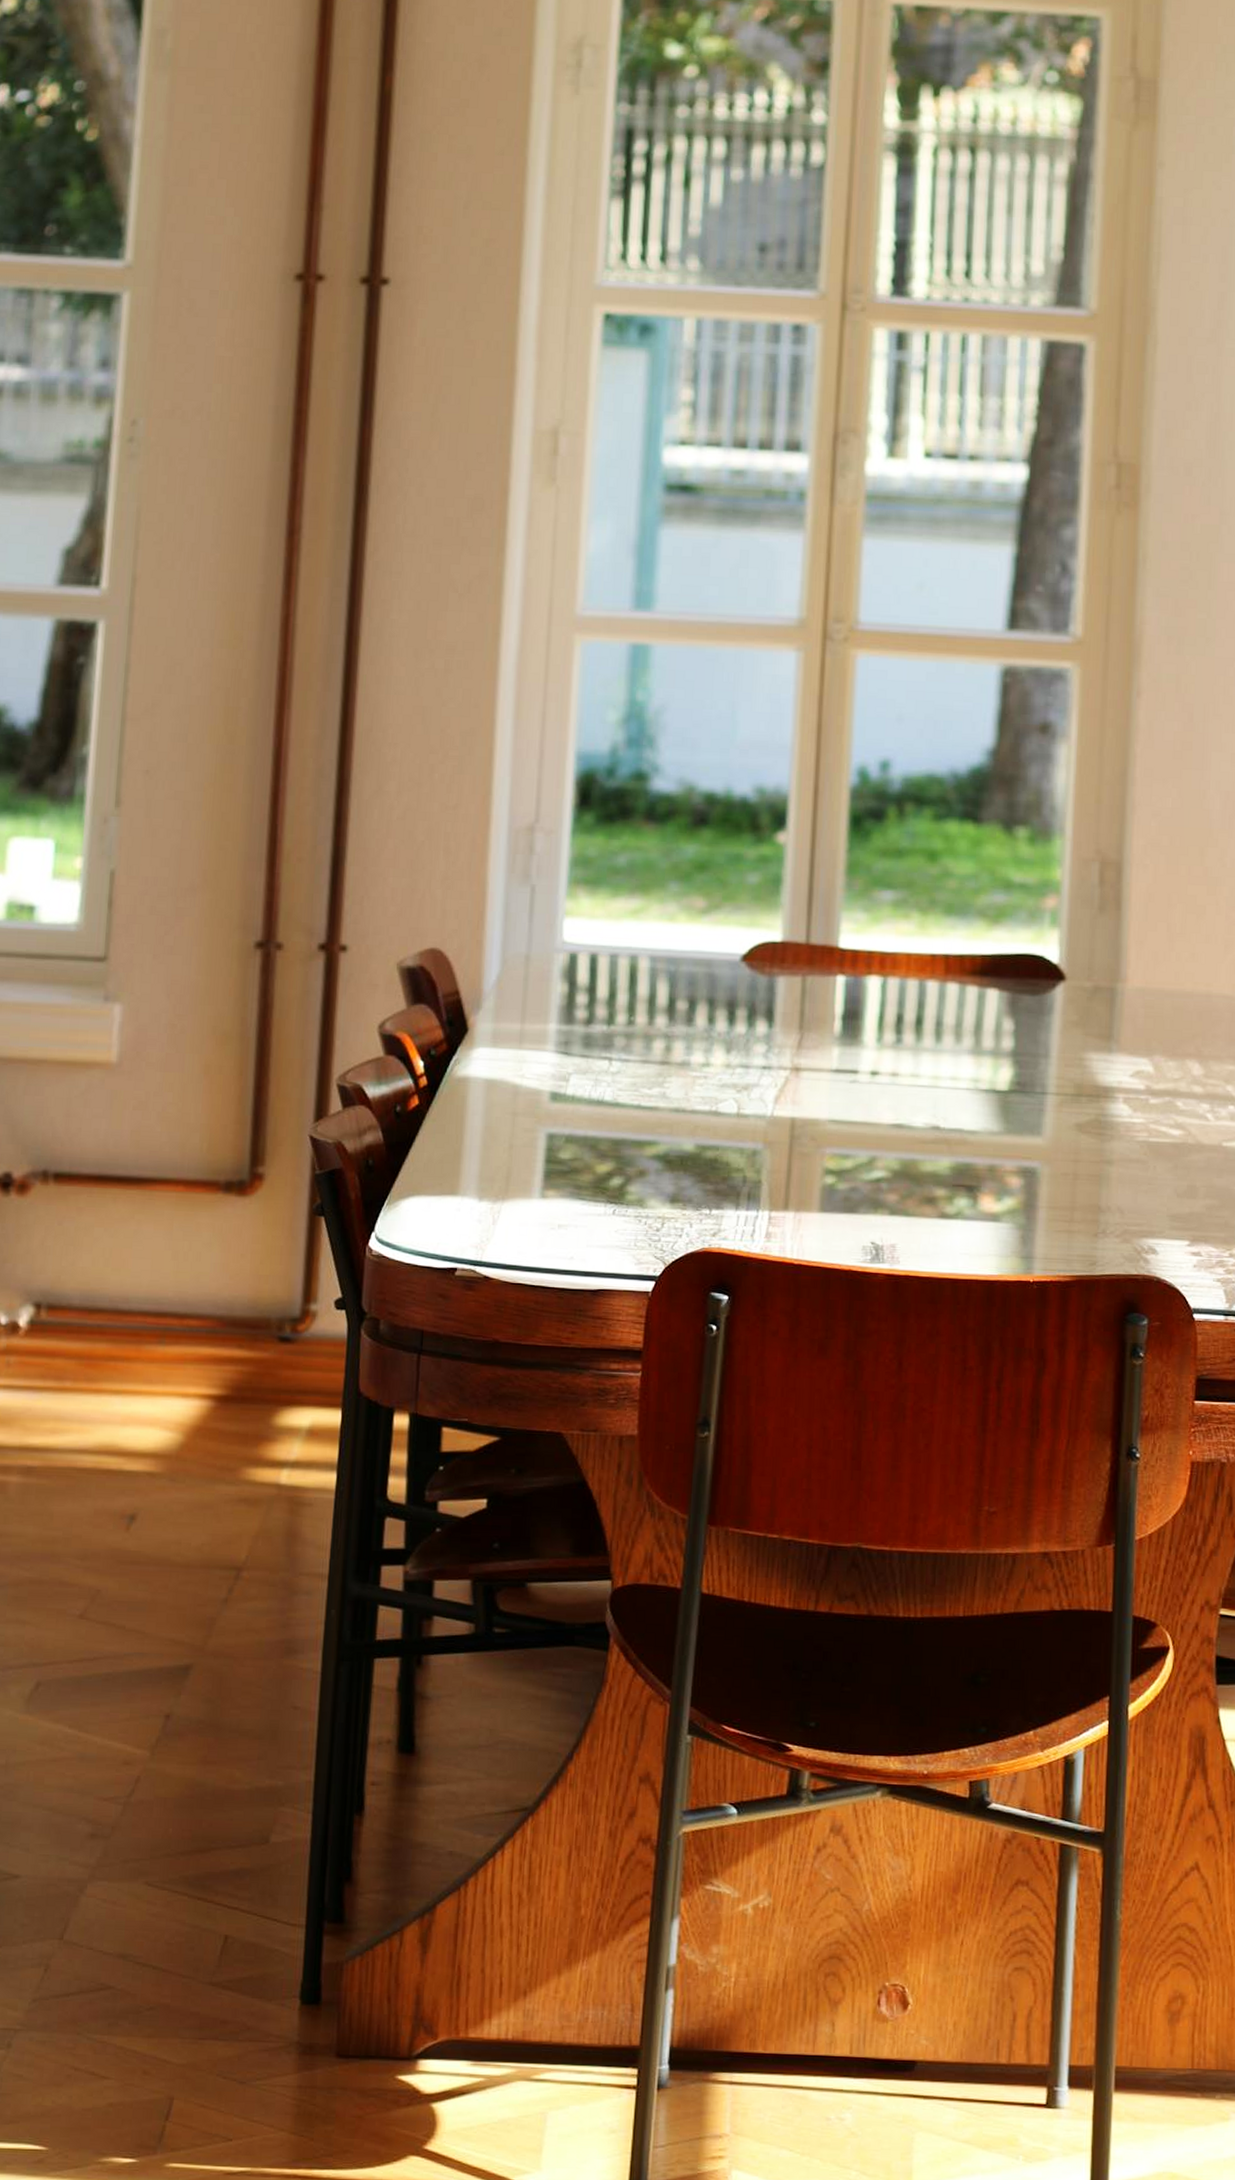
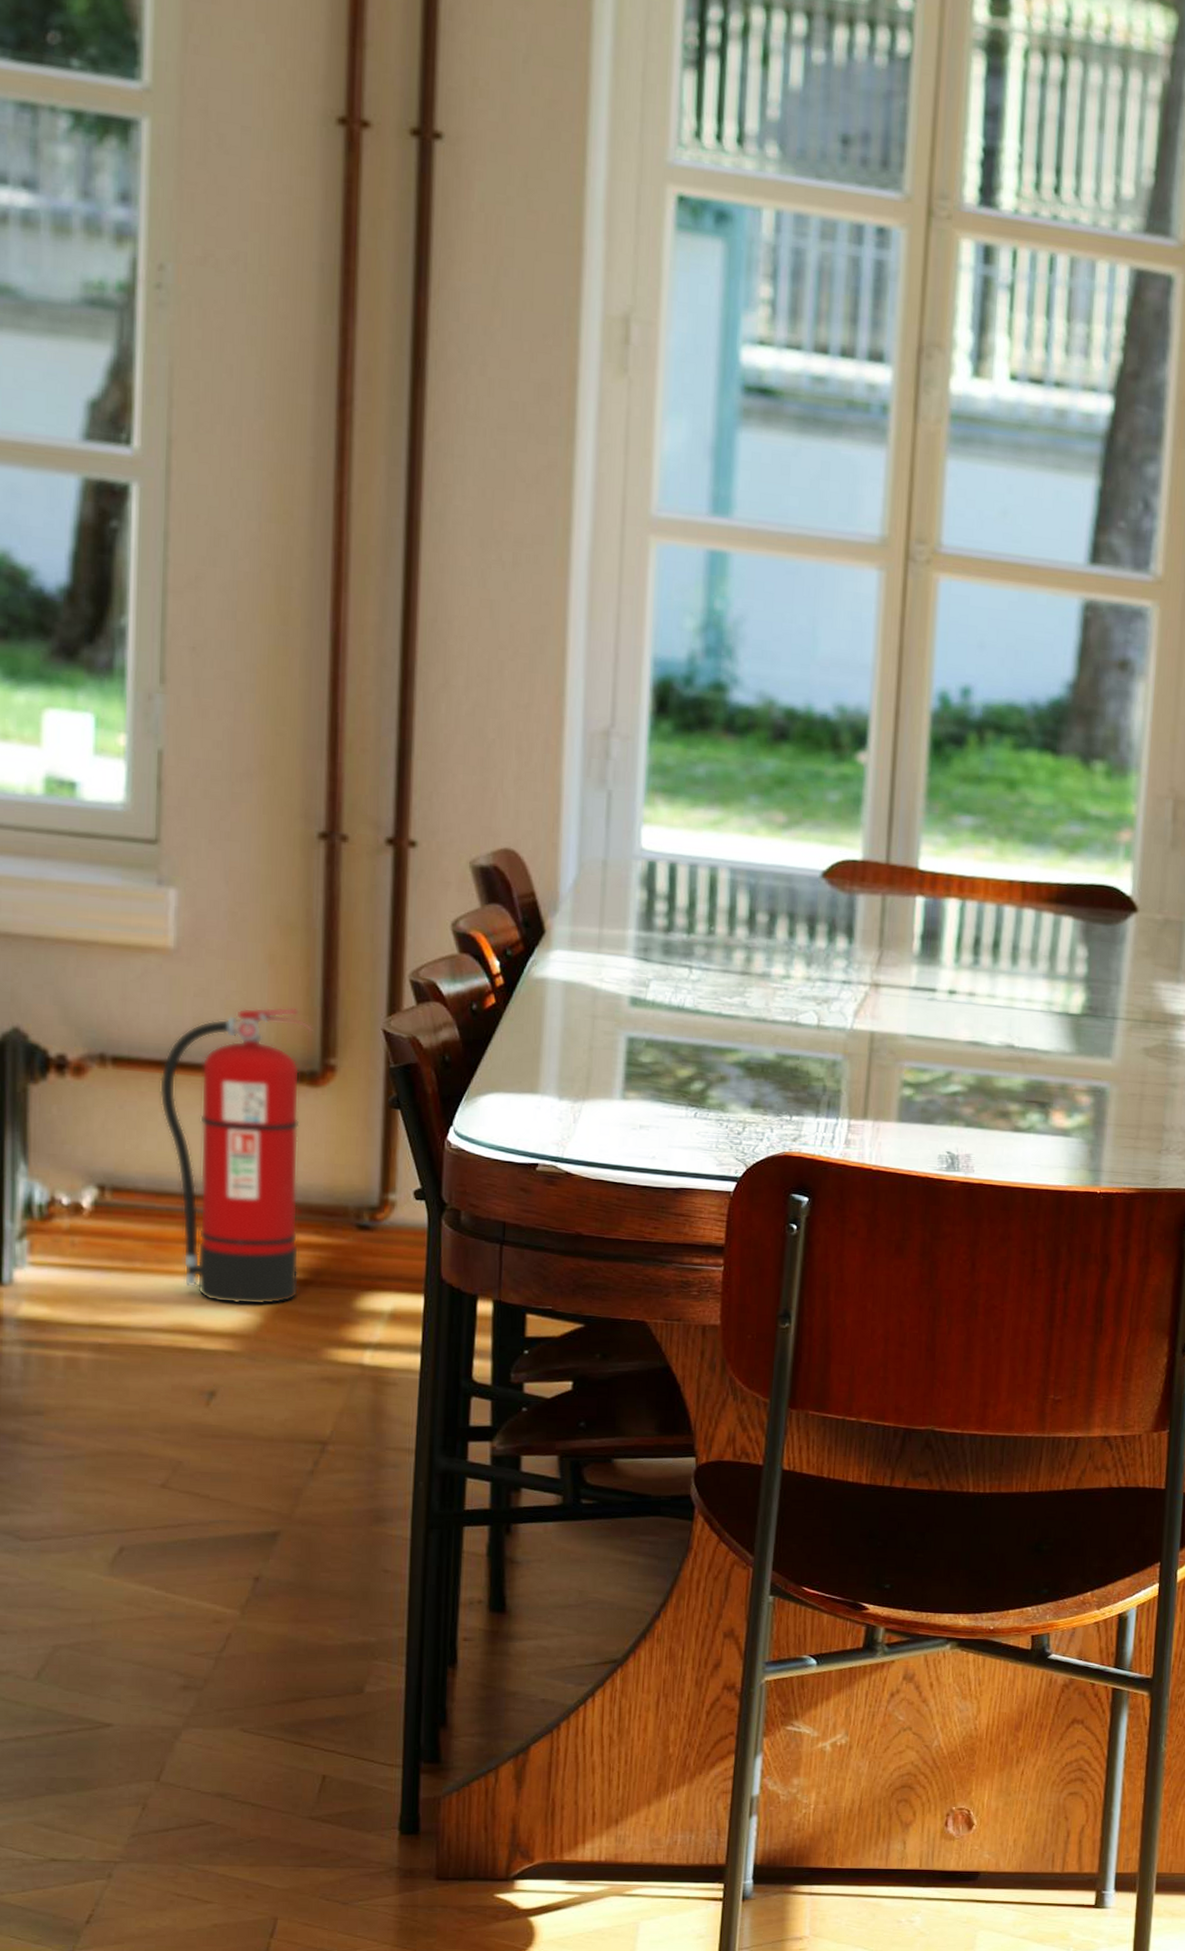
fire extinguisher: none [96,1116,244,1424] -> present [159,1007,313,1305]

